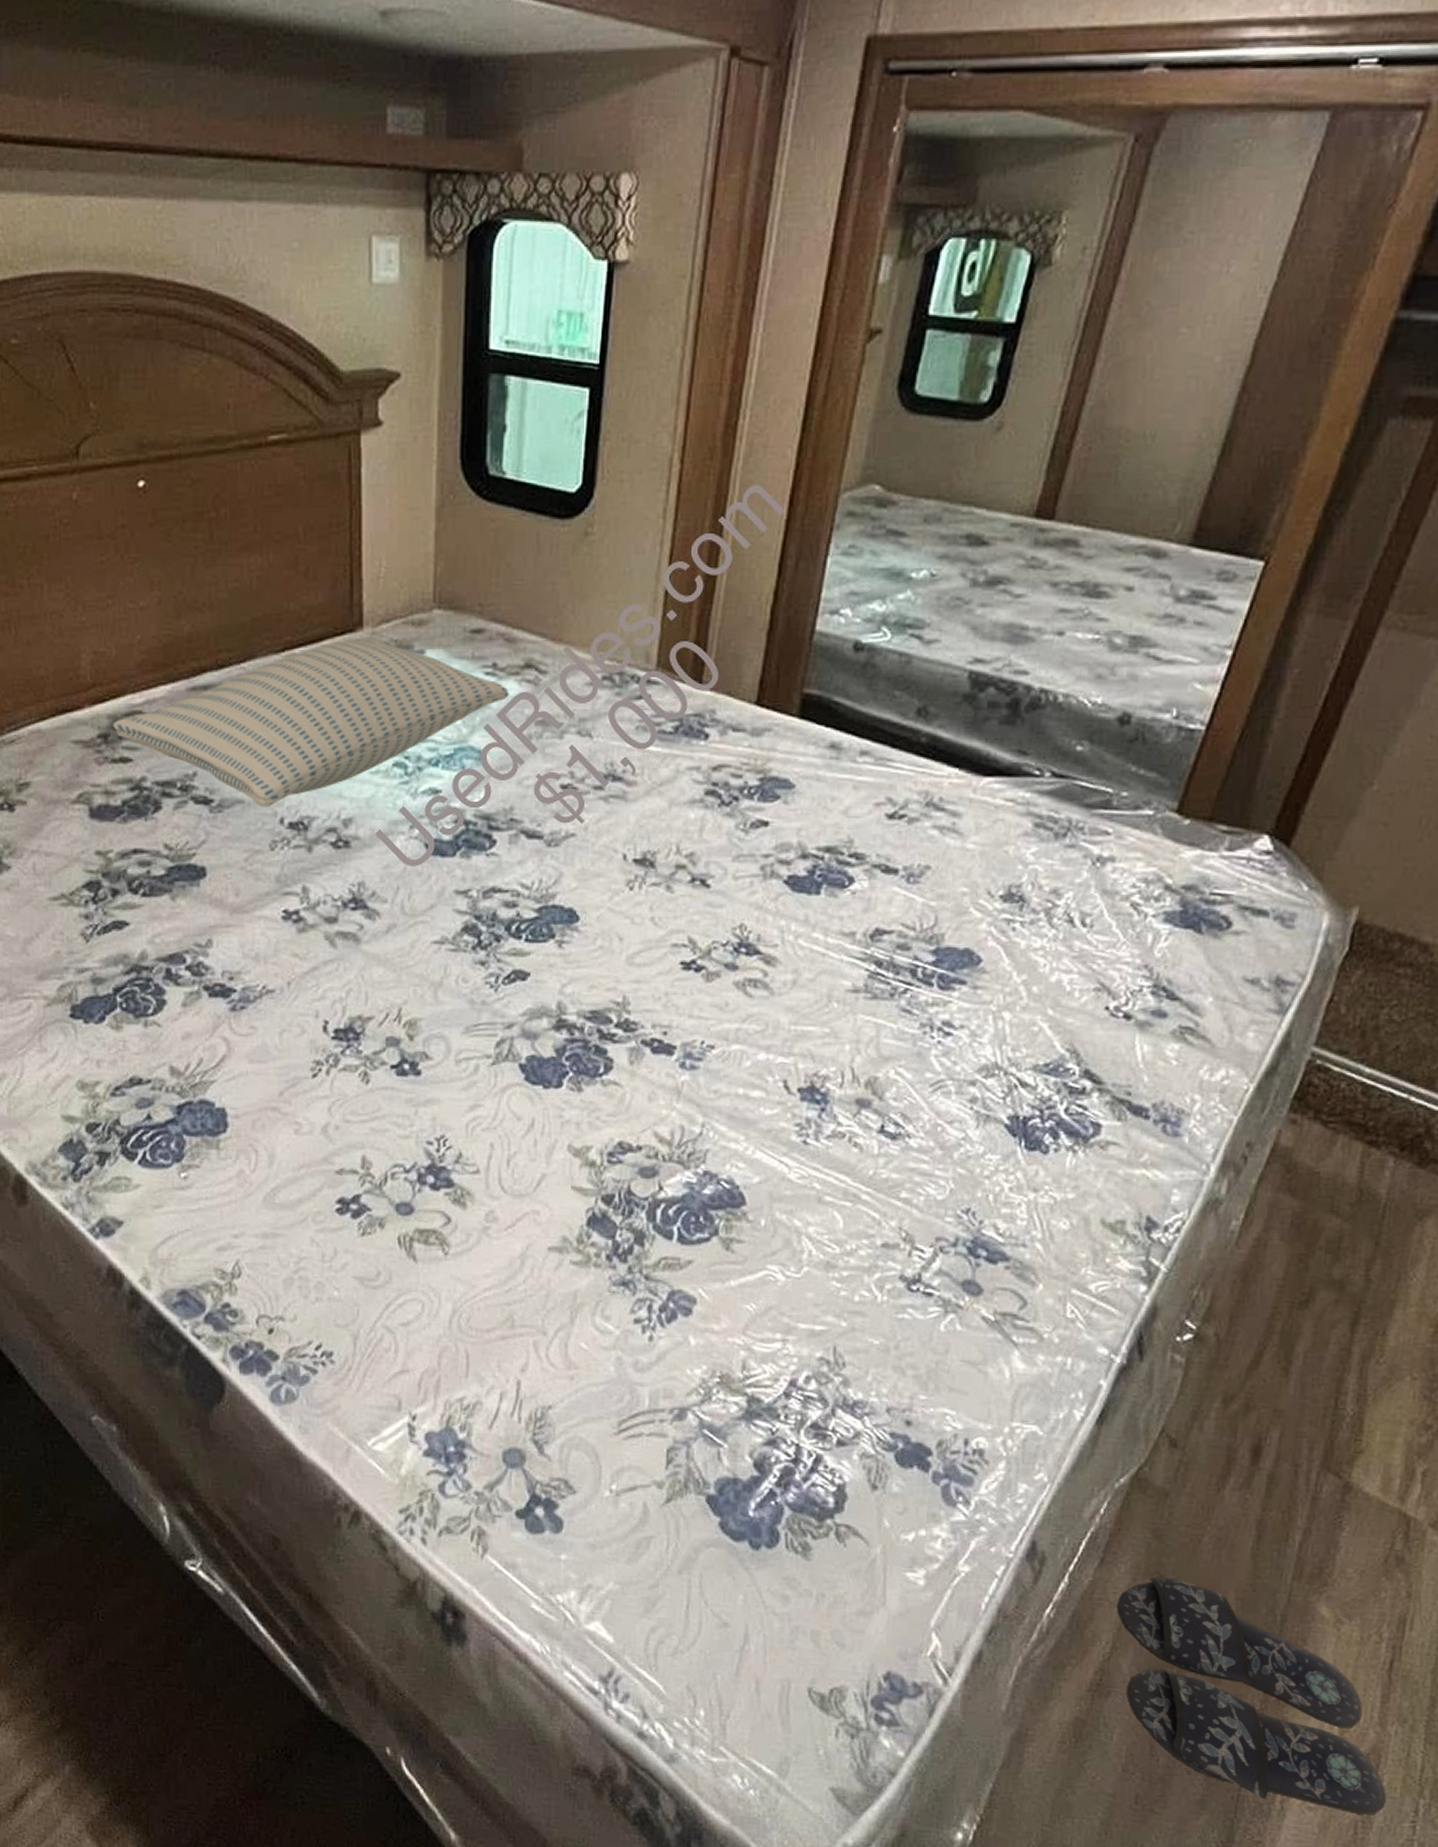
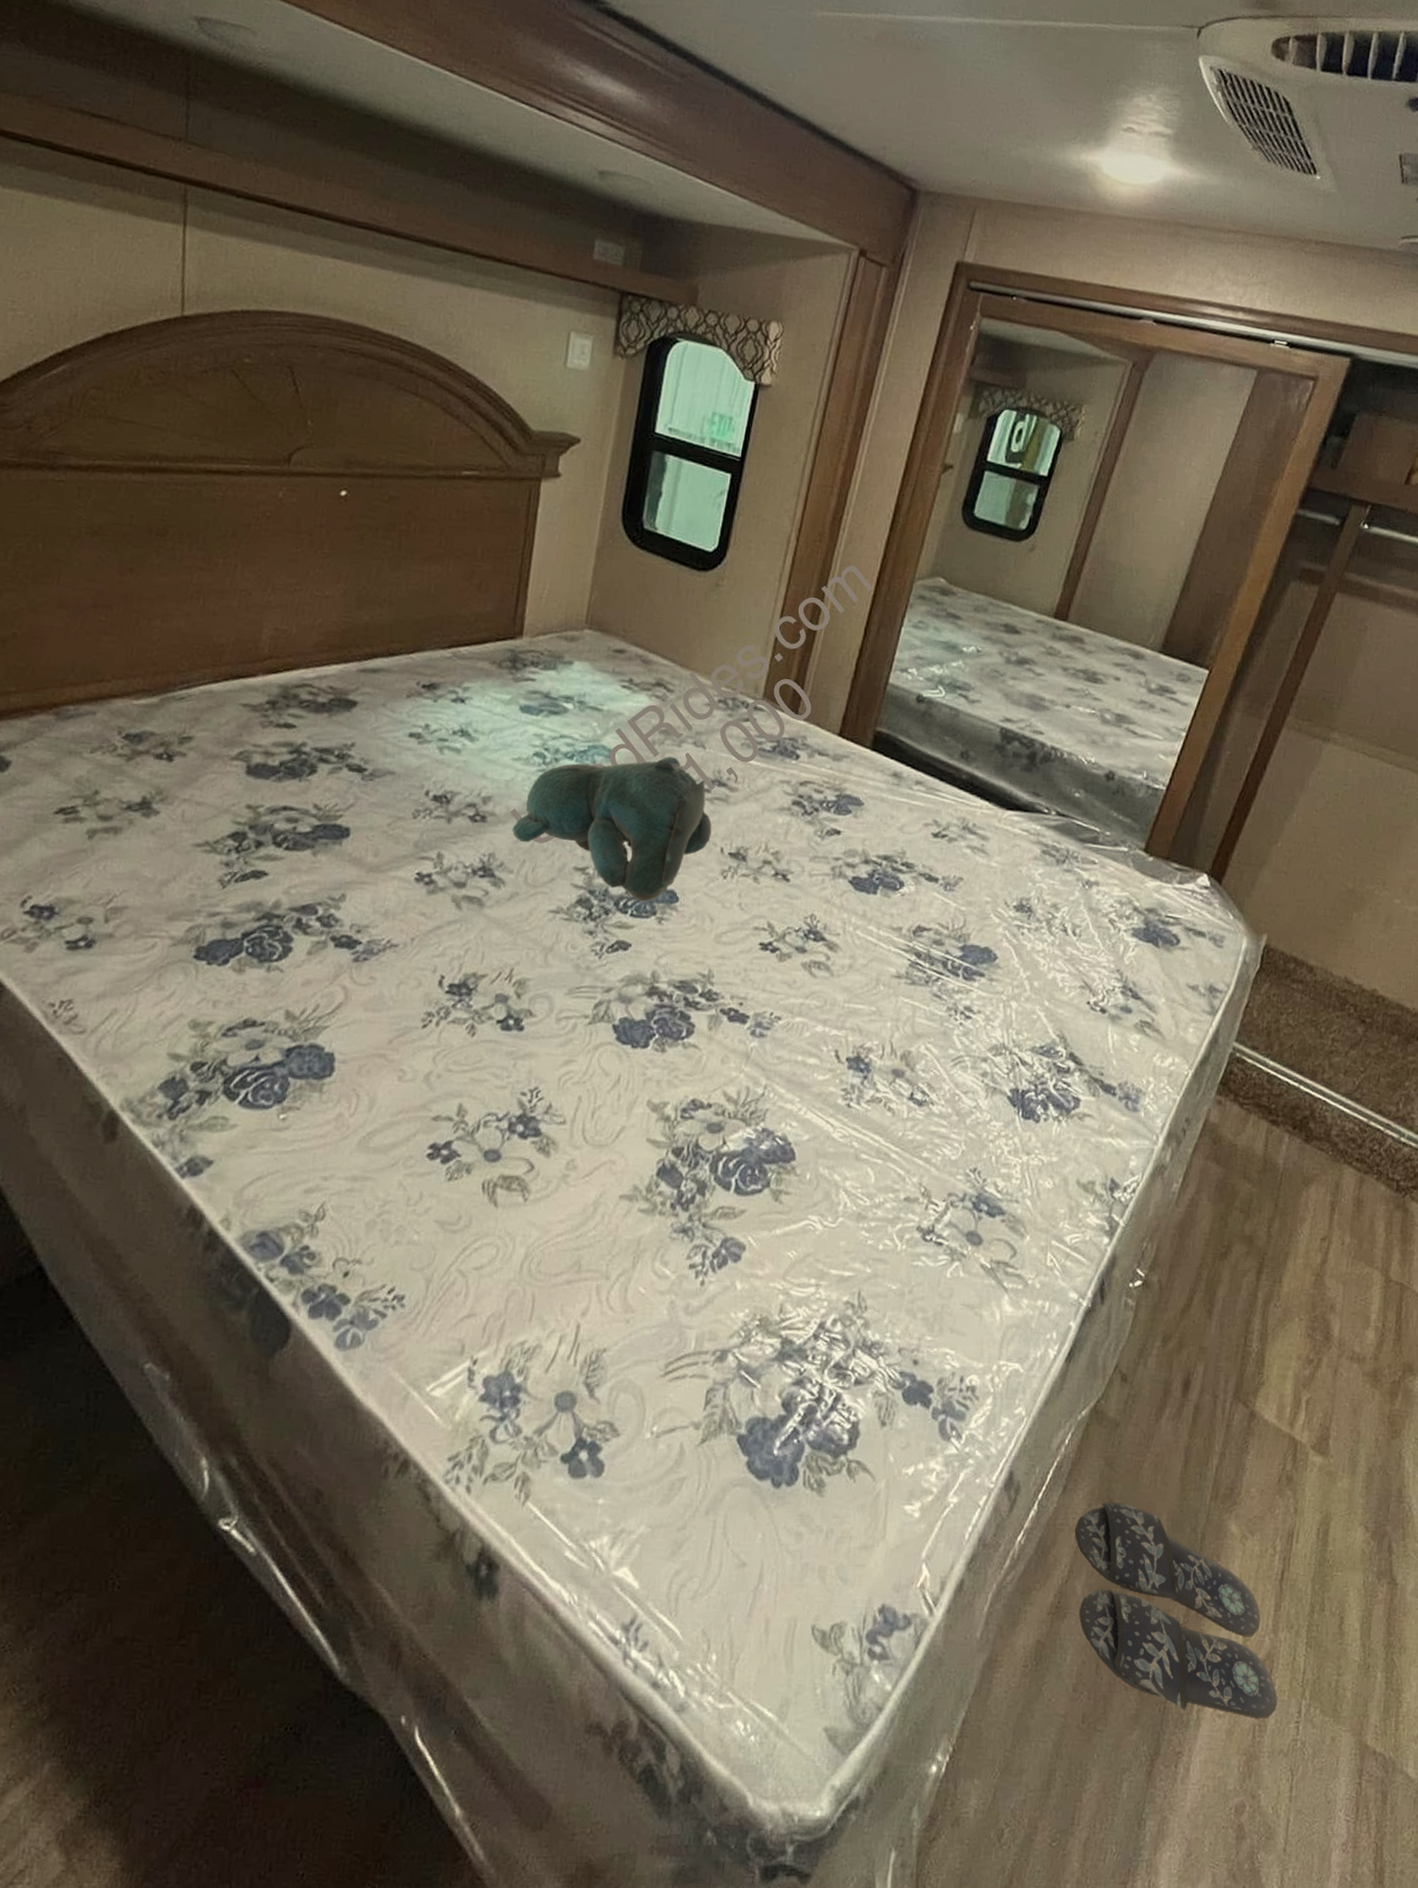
pillow: present [113,636,510,808] -> none [282,644,641,781]
teddy bear: none [380,752,610,924] -> present [512,756,712,902]

